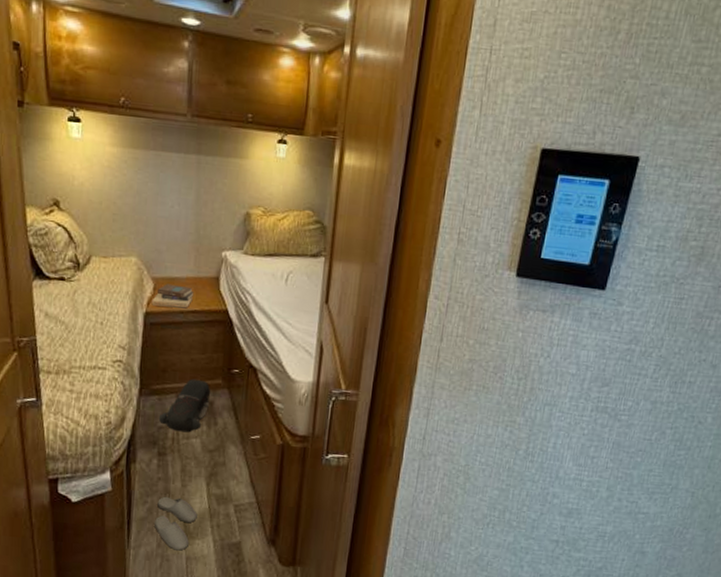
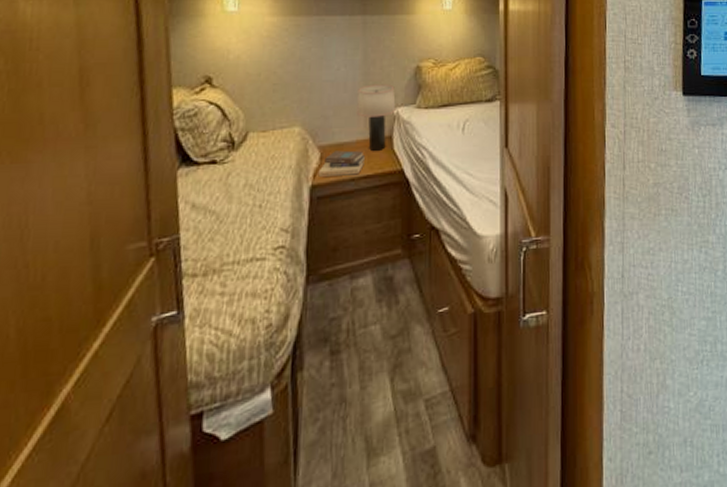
slippers: present [155,496,197,551] -> none [329,404,381,478]
backpack: present [158,378,211,433] -> none [329,253,390,320]
table lamp: none [188,225,224,289] -> present [357,84,396,151]

